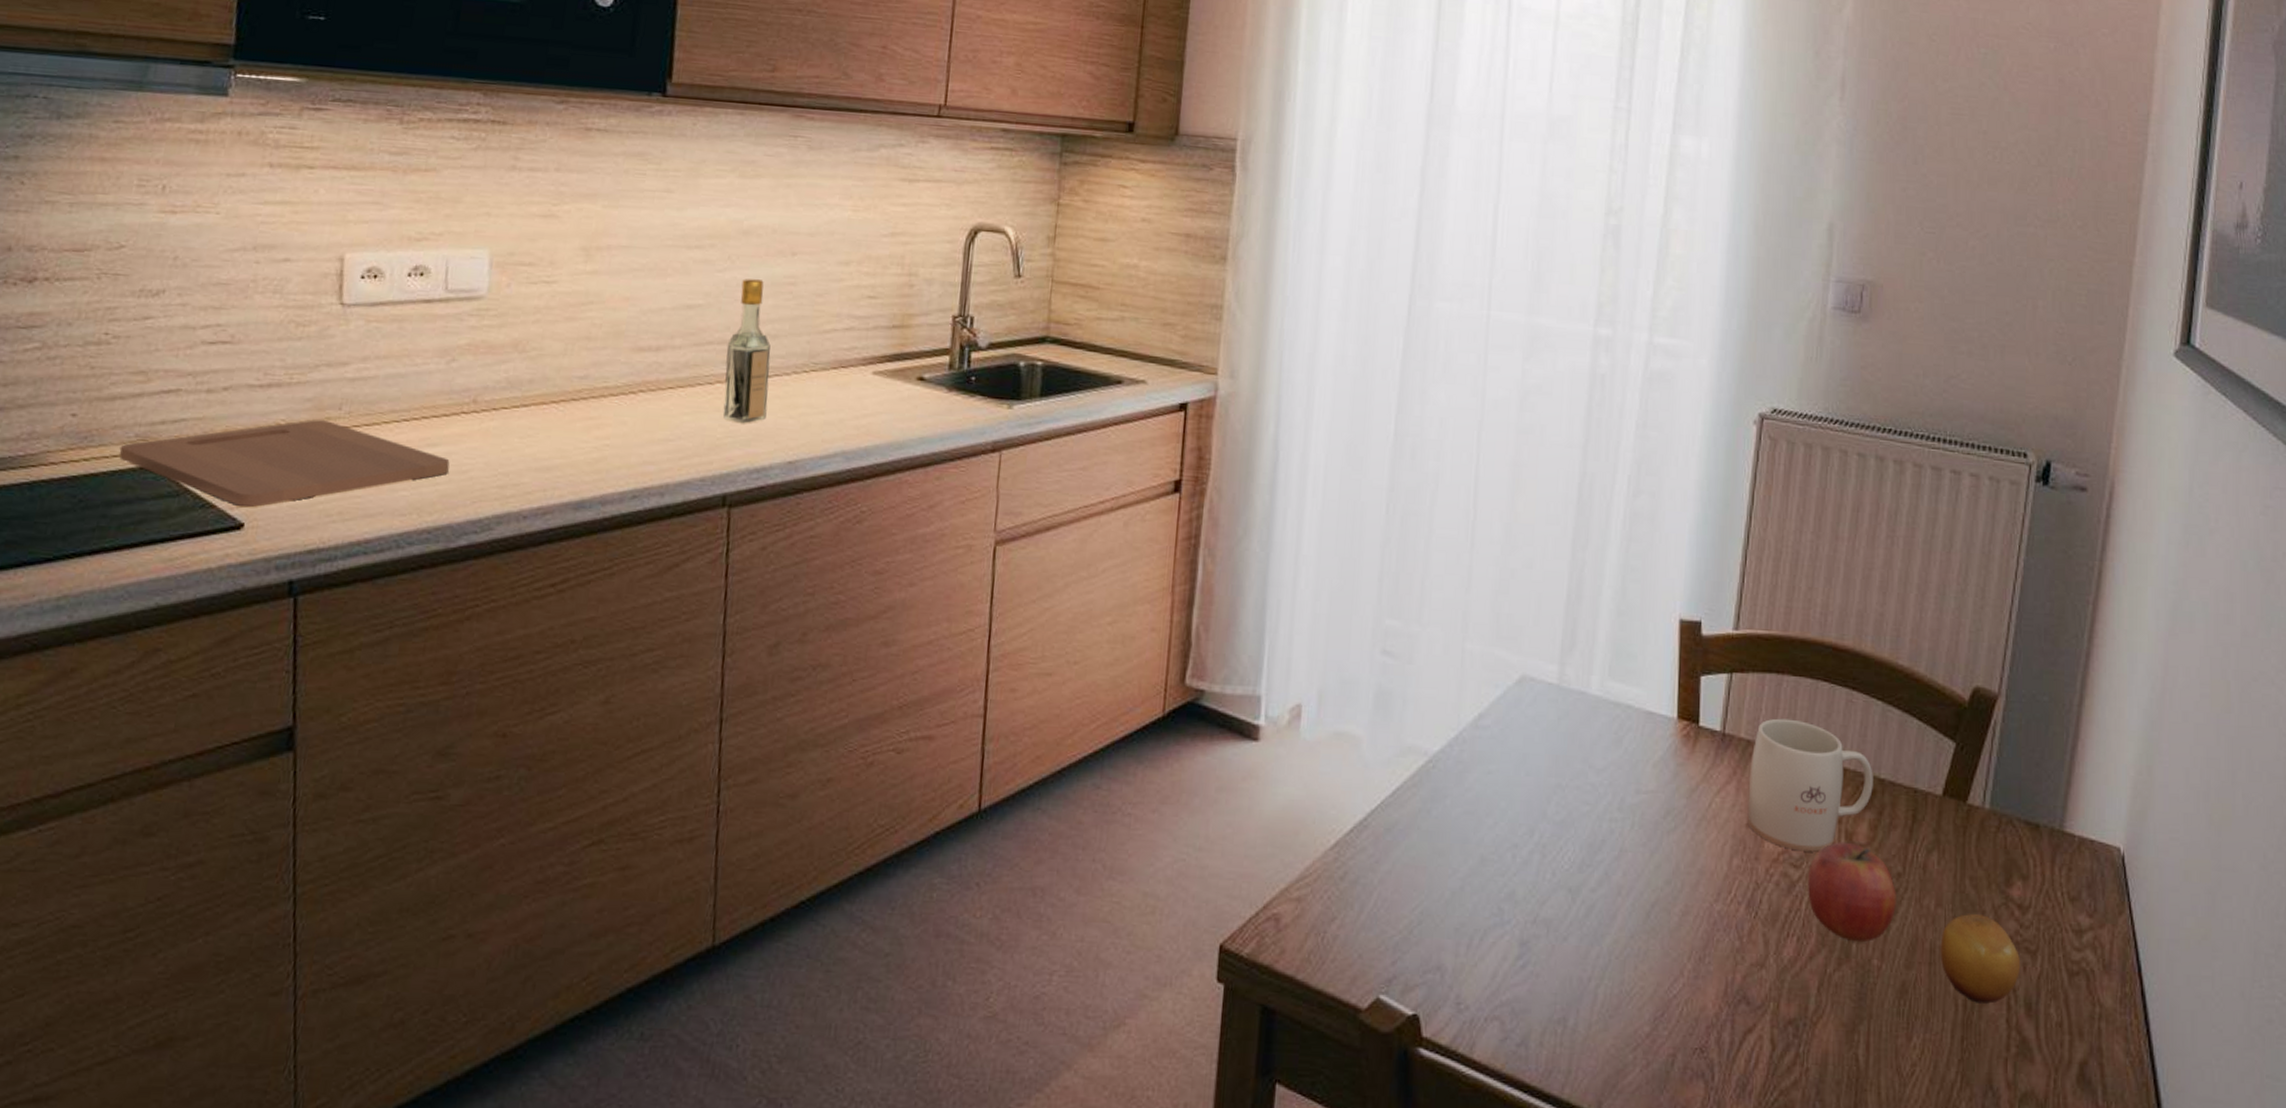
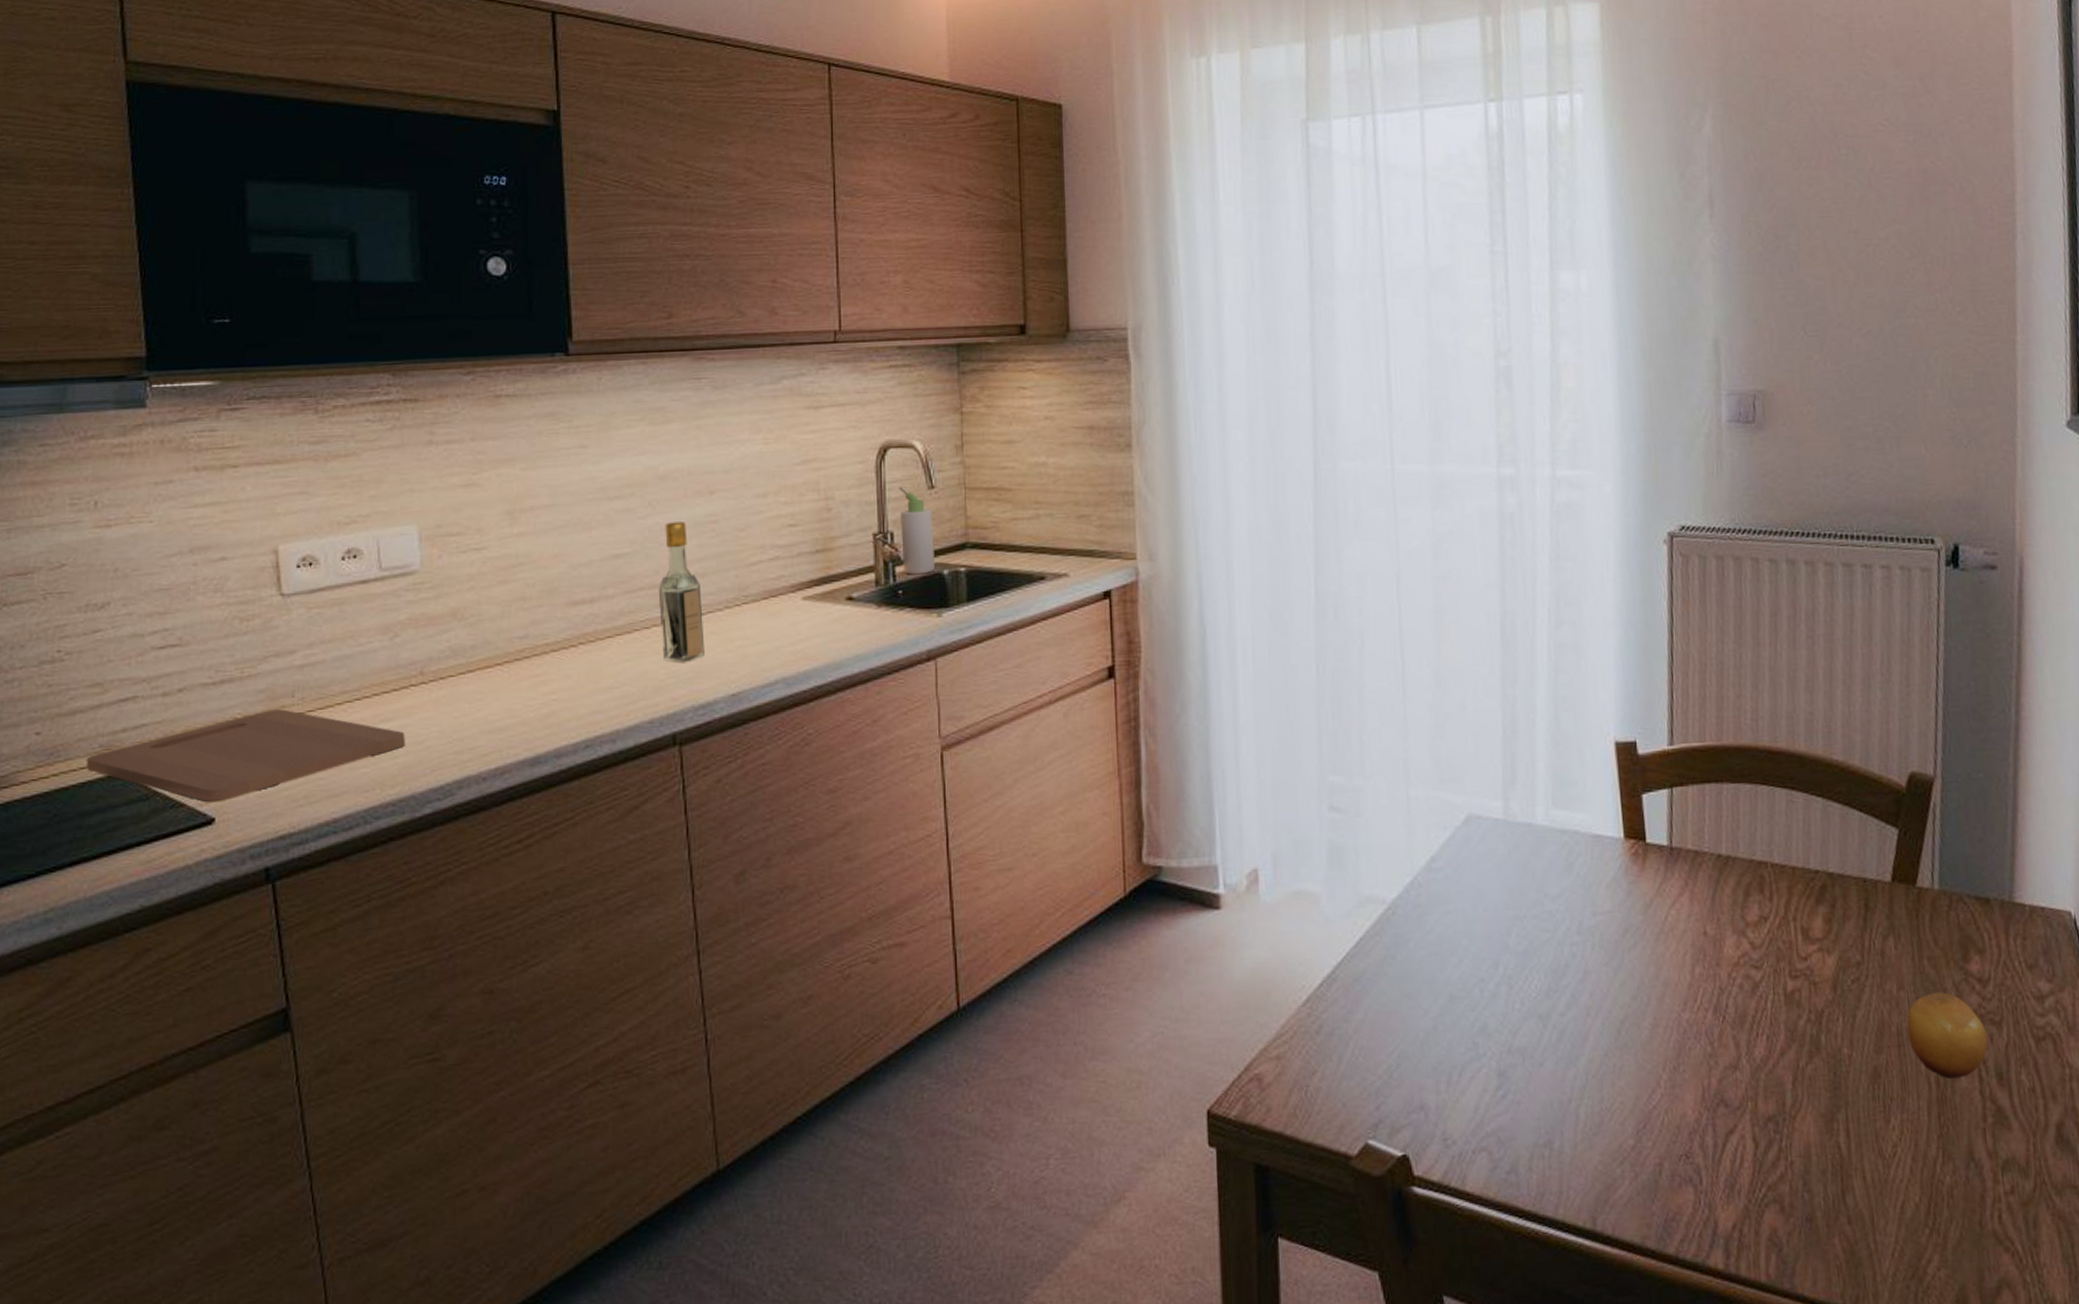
bottle: none [979,271,1016,363] -> present [899,487,935,575]
mug: present [1747,718,1873,852] -> none [1700,825,1823,953]
fruit: present [1808,842,1896,942] -> none [1770,938,1860,1033]

